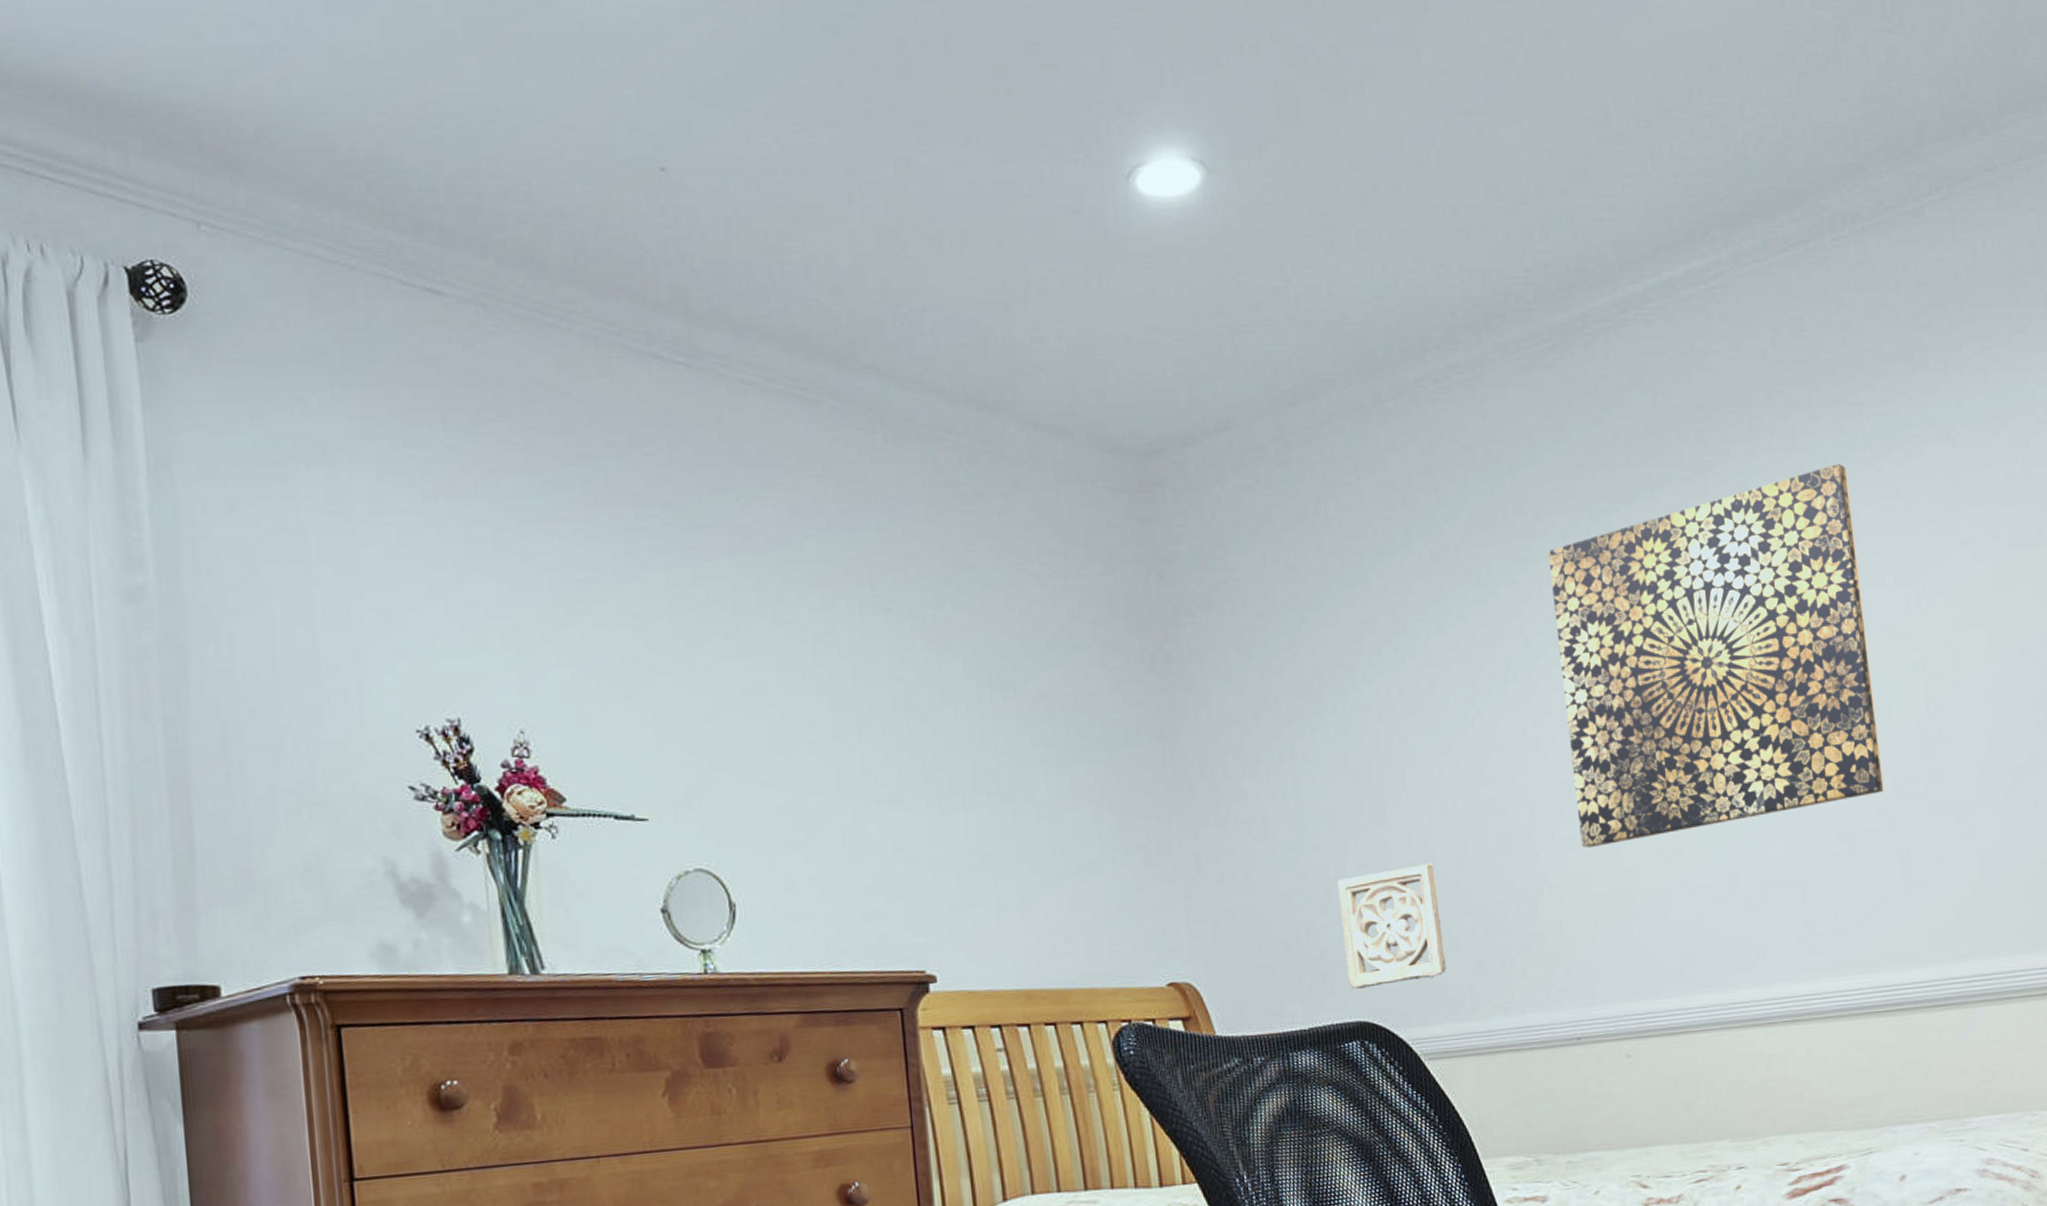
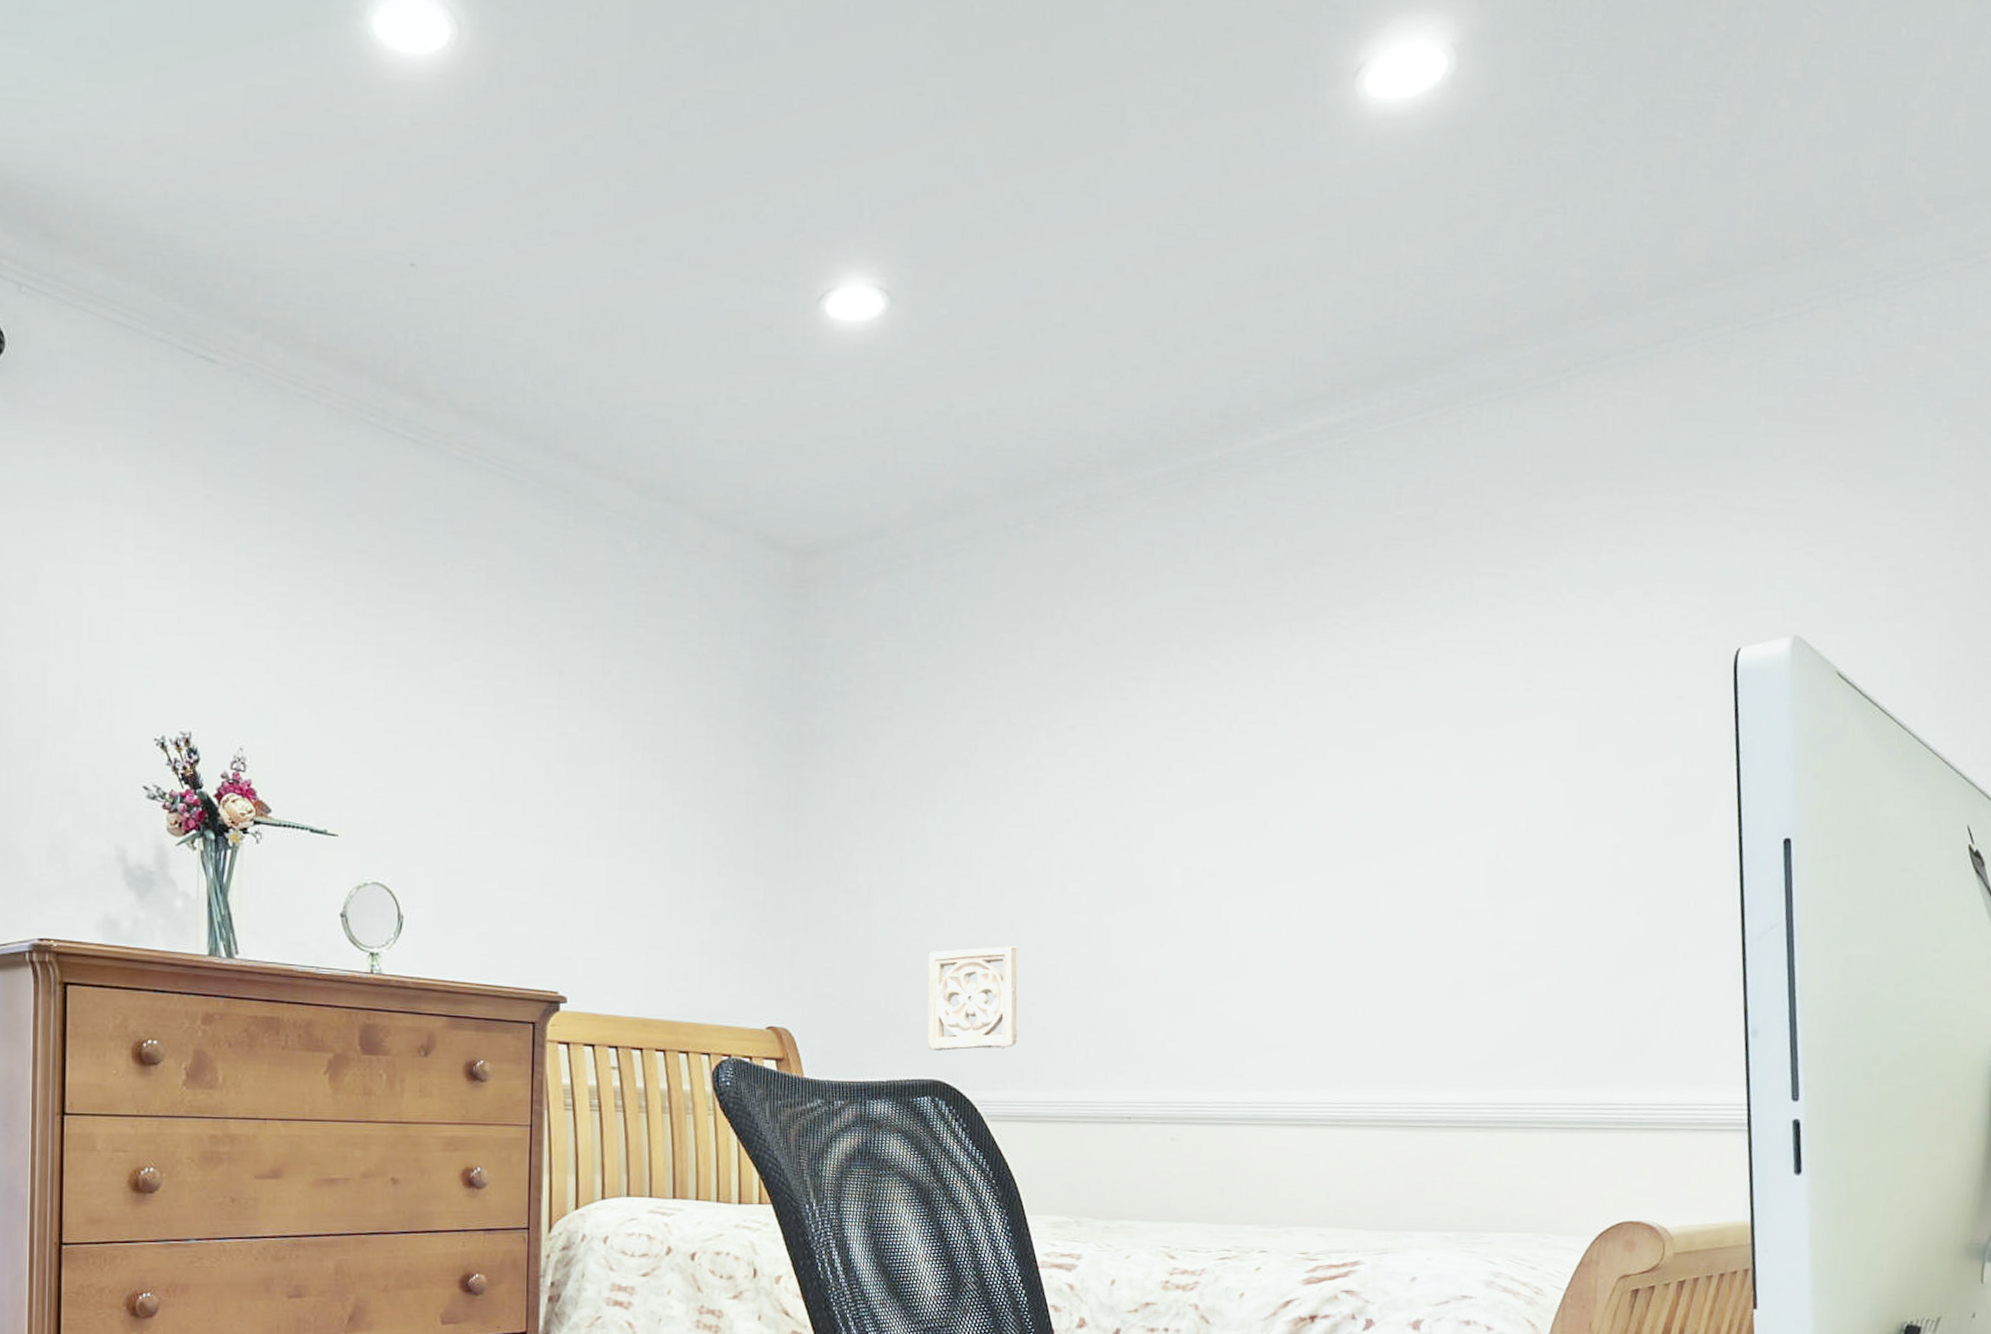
wall art: present [1548,464,1884,848] -> none [1155,617,1451,948]

